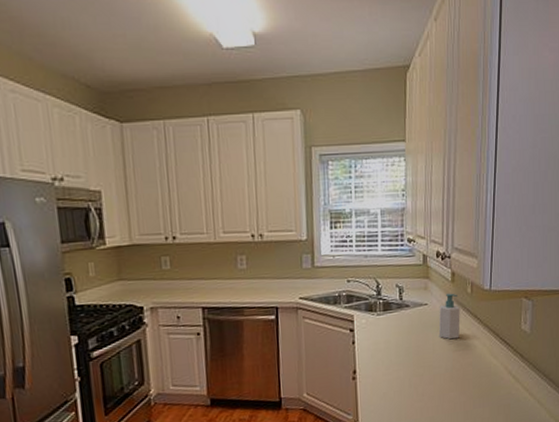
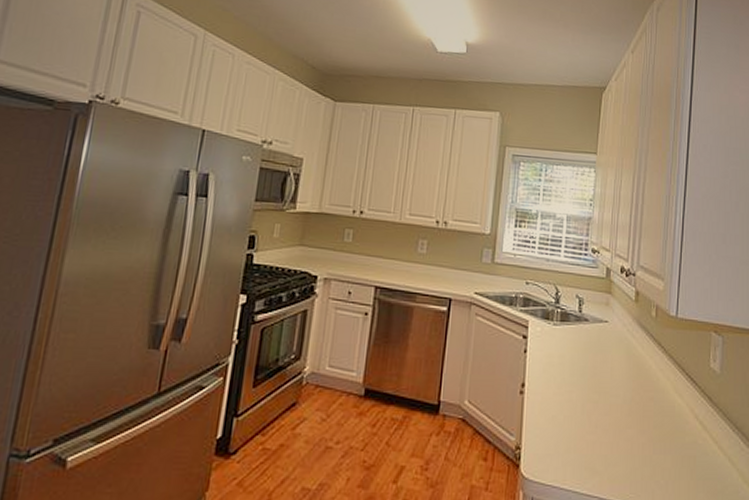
soap bottle: present [438,293,460,340] -> none [618,313,643,366]

